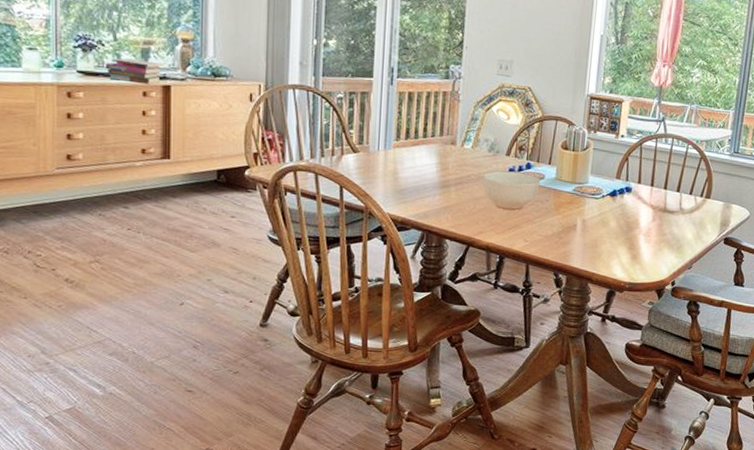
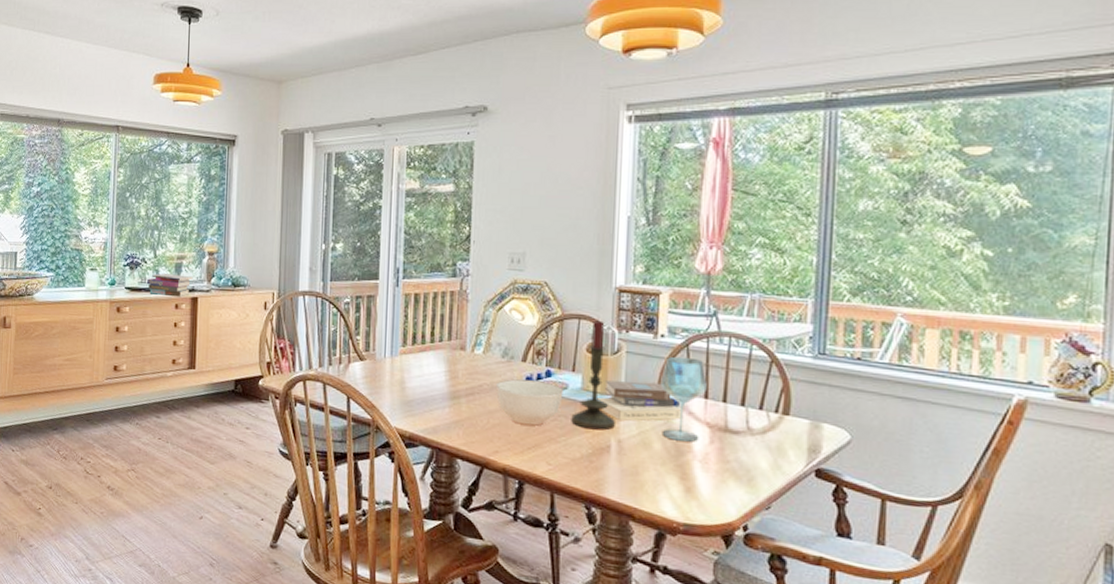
candle: none [546,121,582,213] -> present [571,319,615,431]
books: none [568,172,633,205] -> present [597,380,681,421]
wine glass: none [617,152,654,220] -> present [660,356,707,442]

